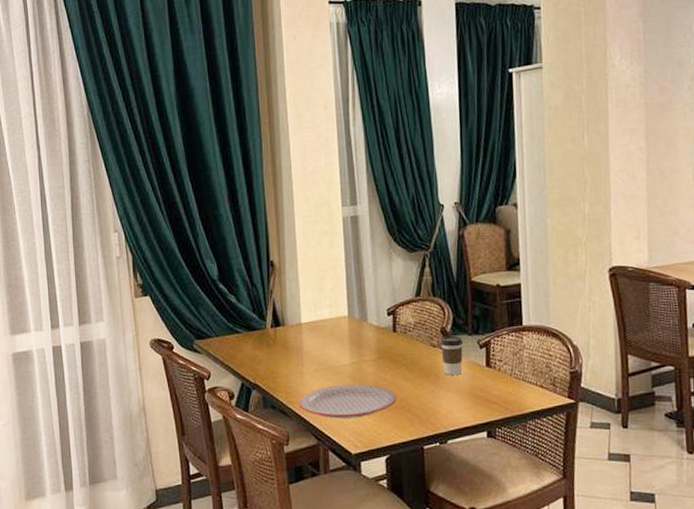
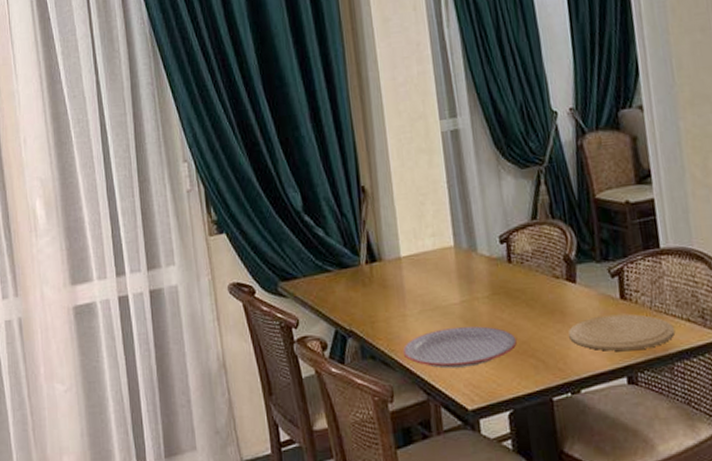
coffee cup: present [440,335,464,375] -> none [564,263,592,311]
plate: none [441,379,530,410] -> present [569,314,675,351]

